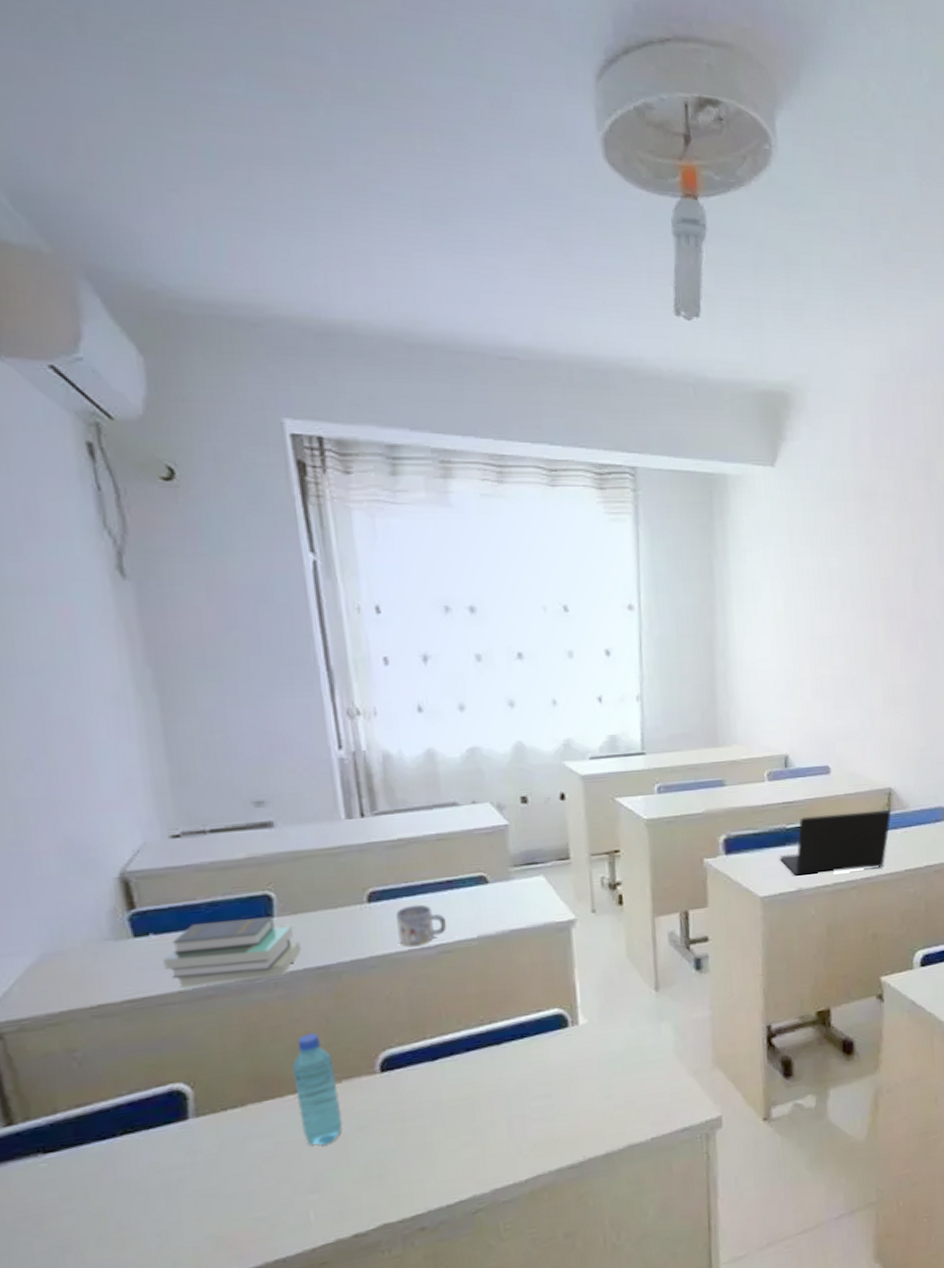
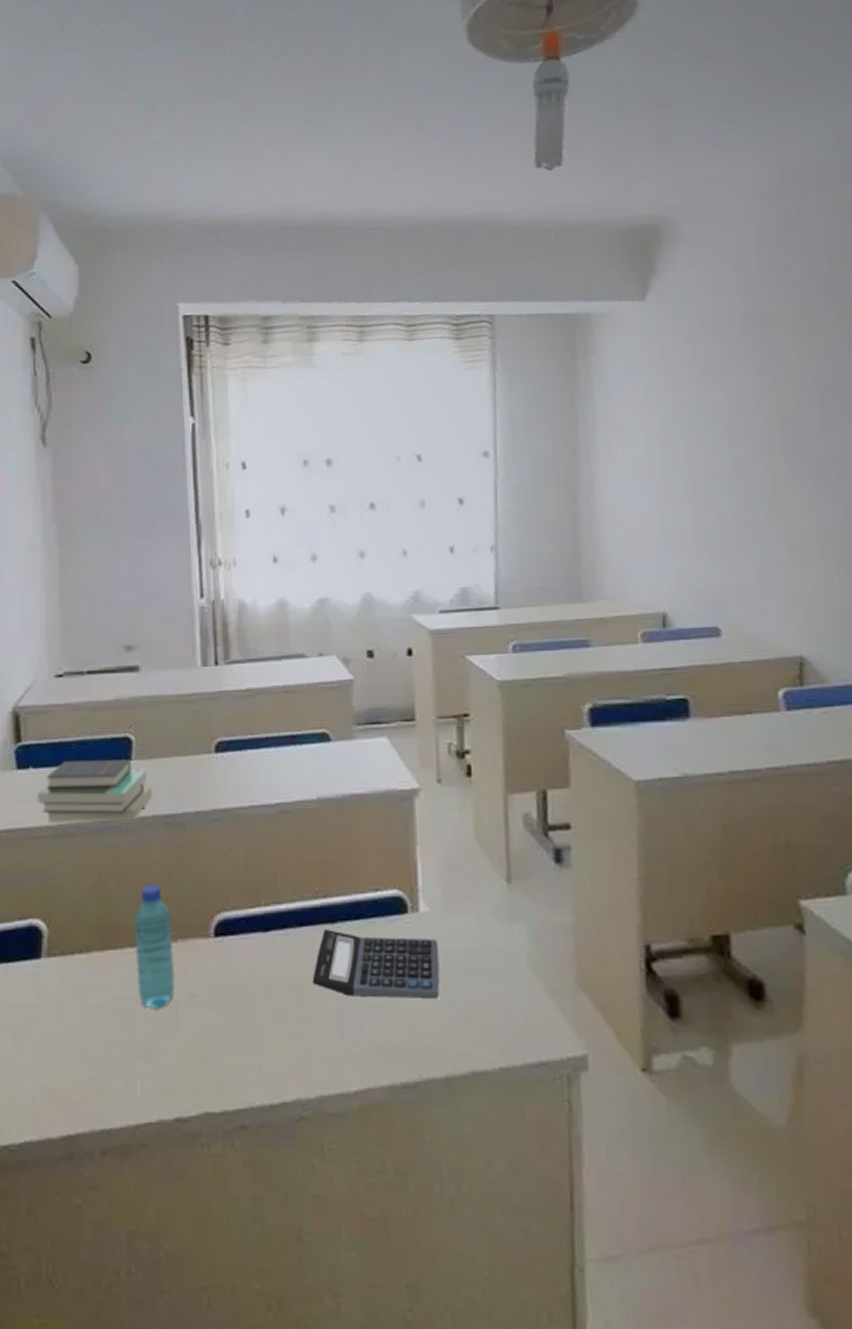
mug: present [395,904,447,948] -> none [239,758,288,804]
calculator: none [481,1045,599,1104] -> present [312,930,440,998]
laptop: present [780,809,891,876] -> none [658,683,805,760]

